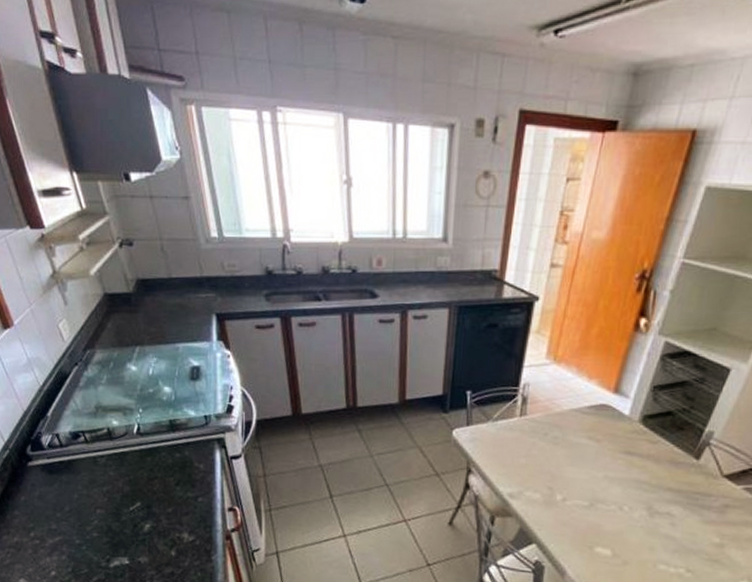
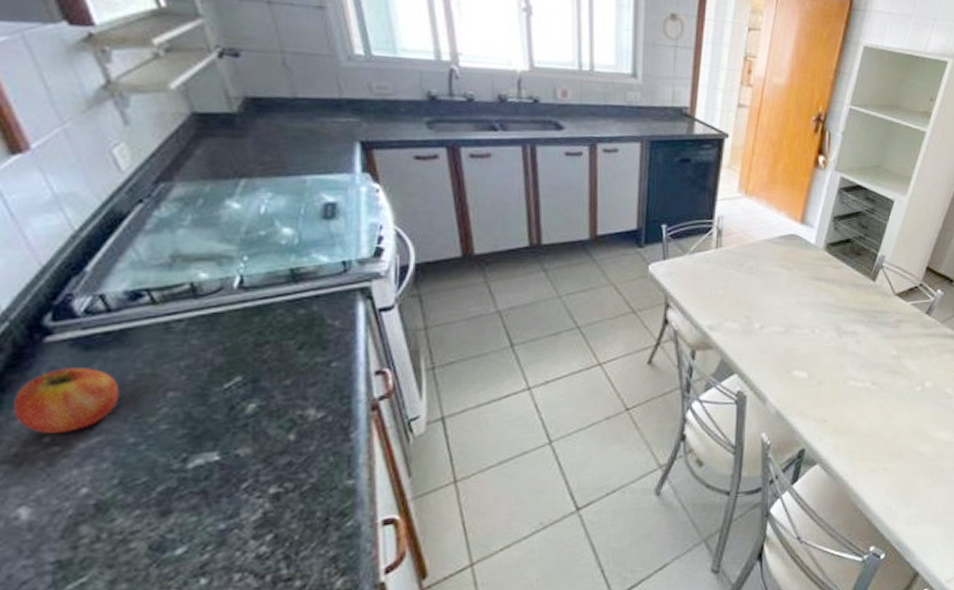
fruit: none [14,485,70,531] -> present [13,368,120,433]

